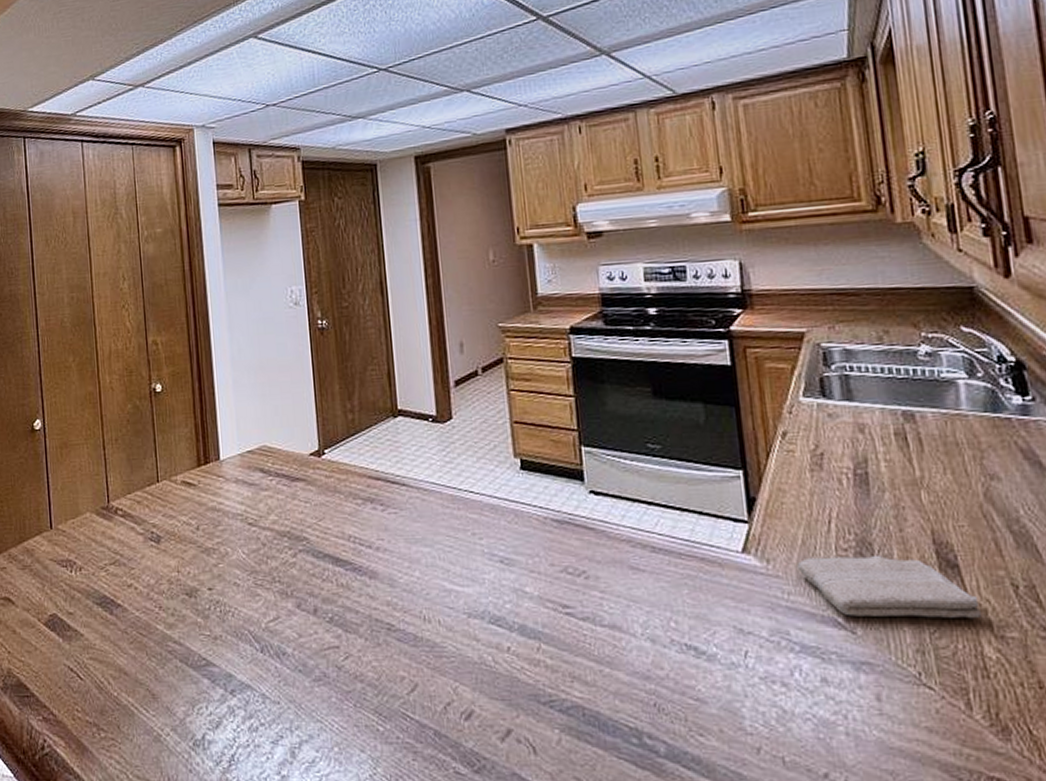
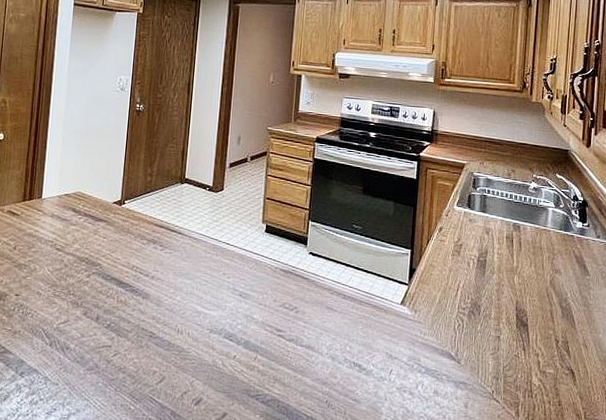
washcloth: present [797,556,981,619] -> none [433,311,535,360]

